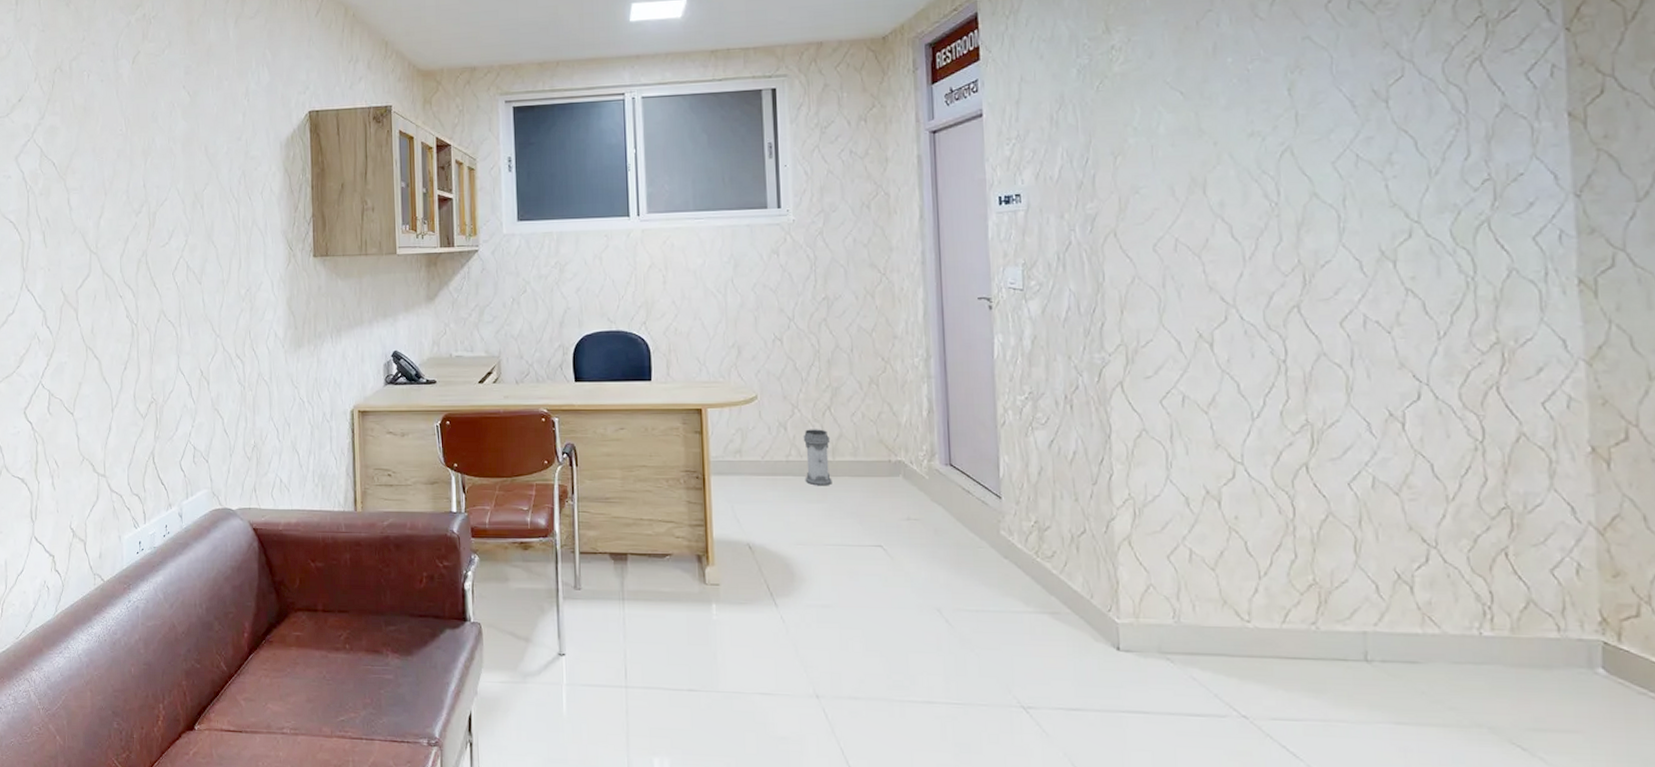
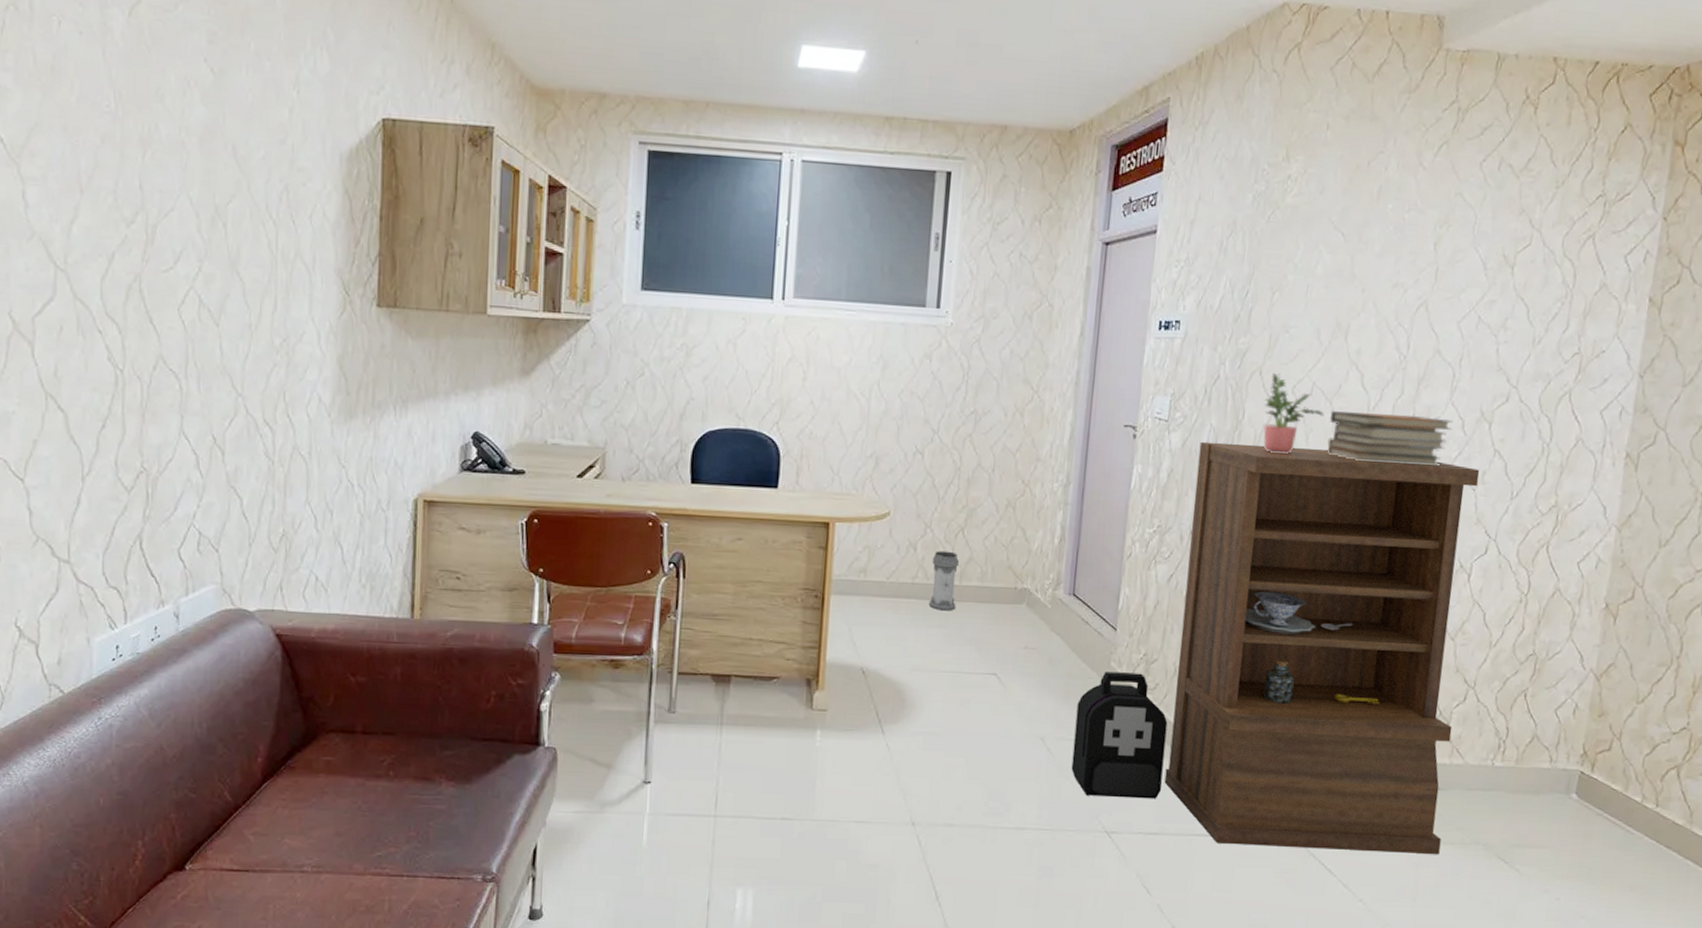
backpack: none [971,541,1077,673] -> present [1071,672,1168,799]
bookshelf: none [1061,304,1431,738] -> present [1164,441,1480,854]
potted plant: none [1125,234,1194,312] -> present [1263,373,1324,454]
book stack: none [1200,261,1349,312] -> present [1327,411,1453,465]

